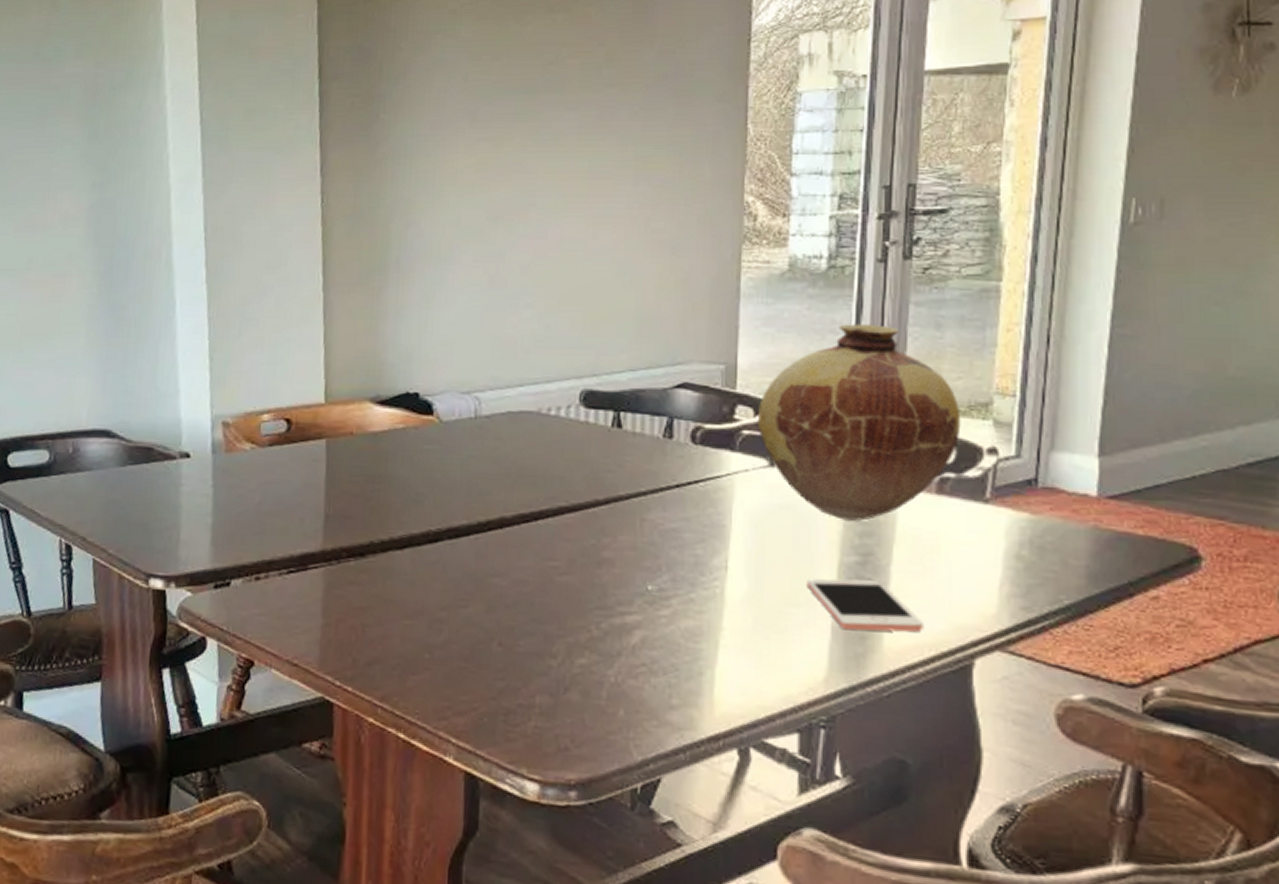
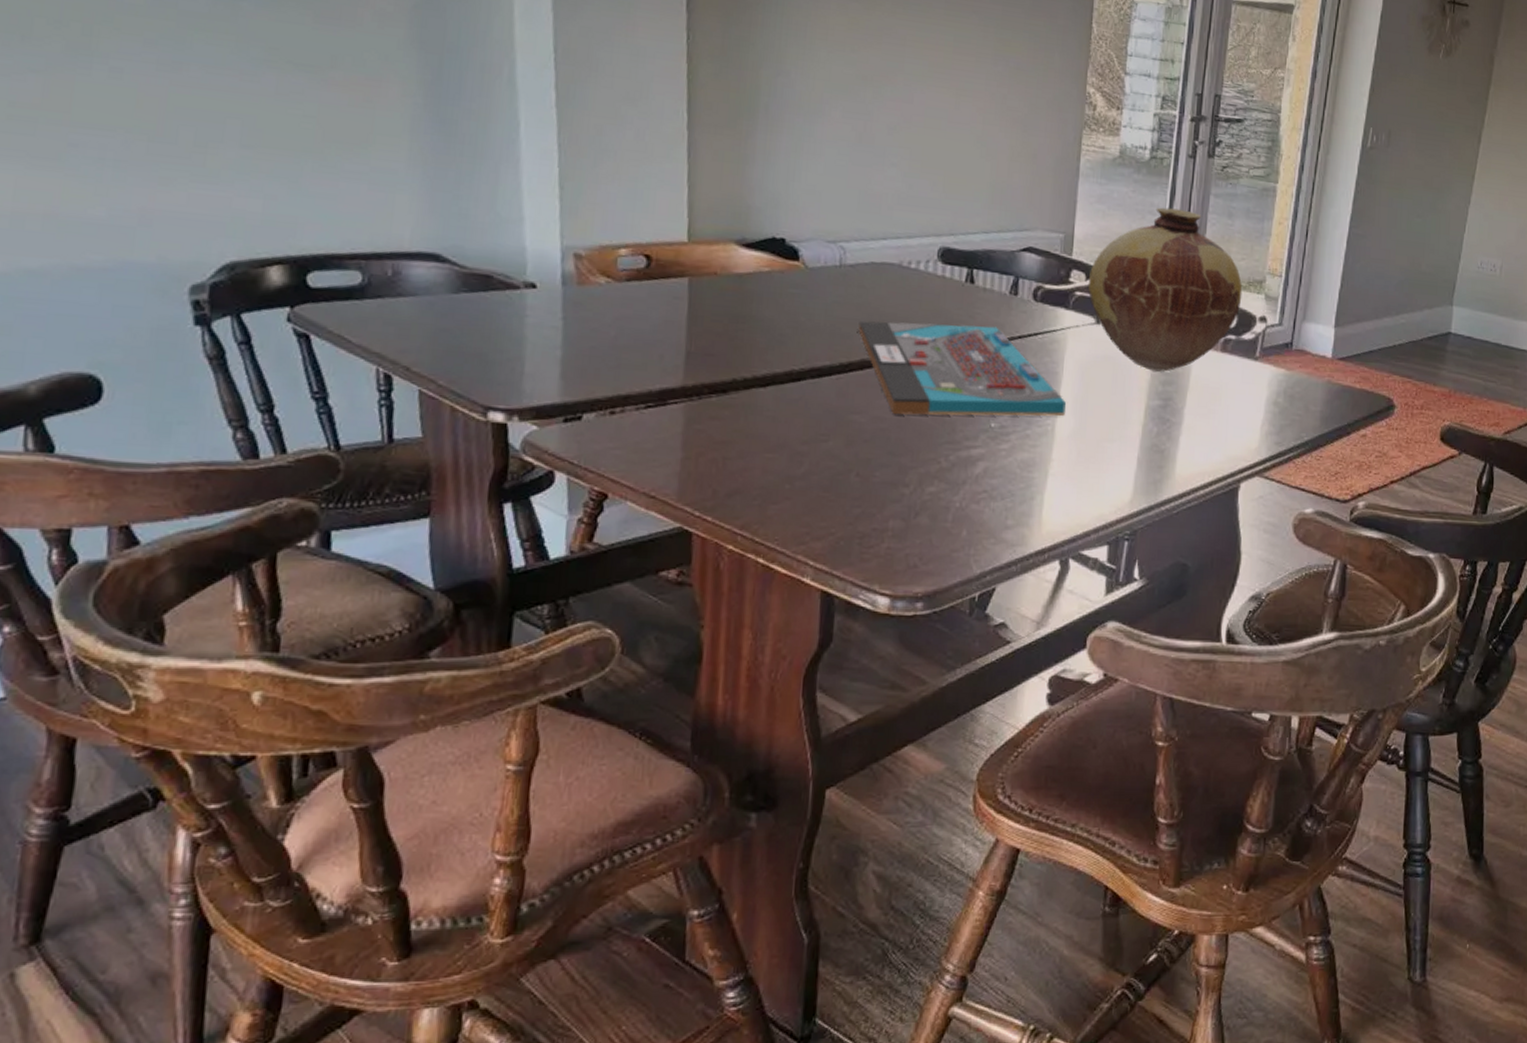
board game: none [496,474,736,577] -> present [858,320,1066,416]
cell phone: present [806,579,923,633] -> none [1120,419,1205,462]

